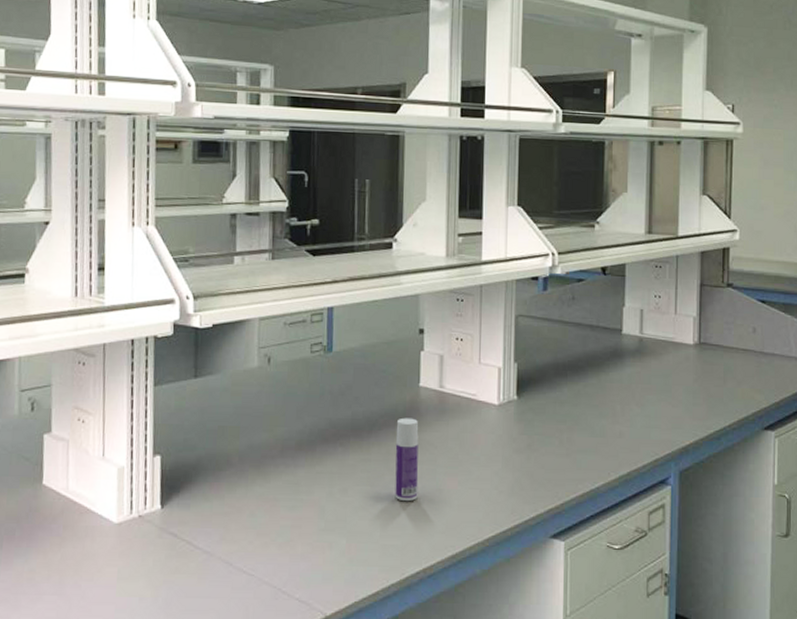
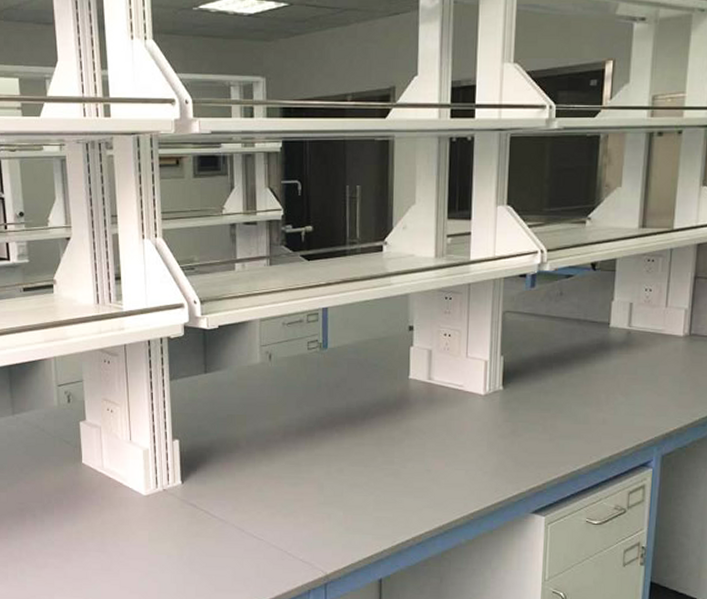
bottle: present [395,417,419,502] -> none [386,407,409,481]

